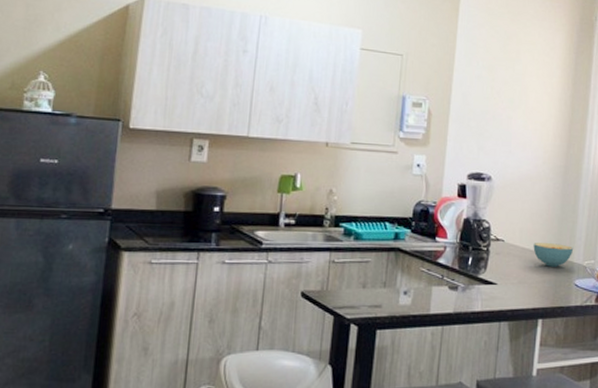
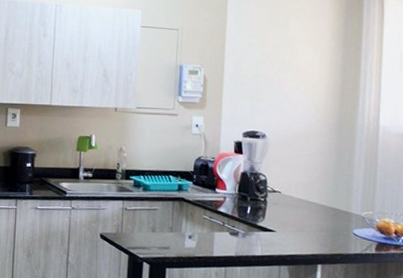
cereal bowl: present [533,243,574,267] -> none [310,194,351,217]

